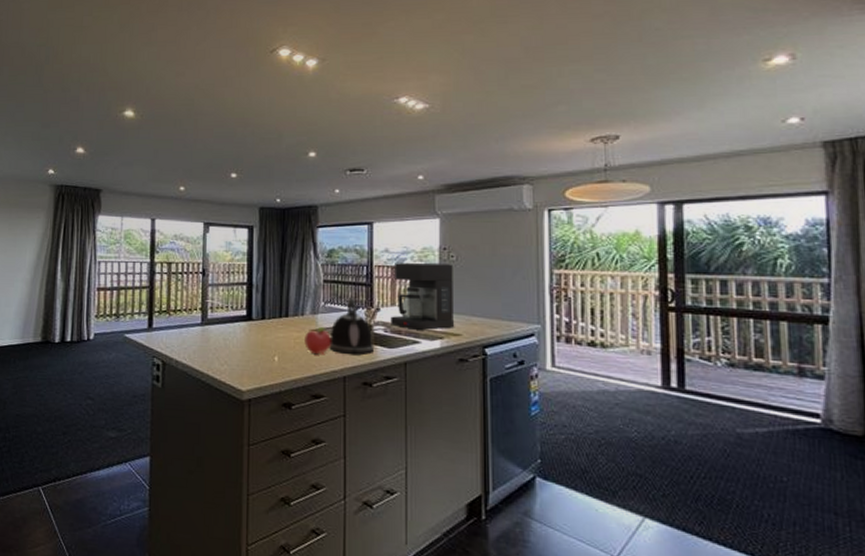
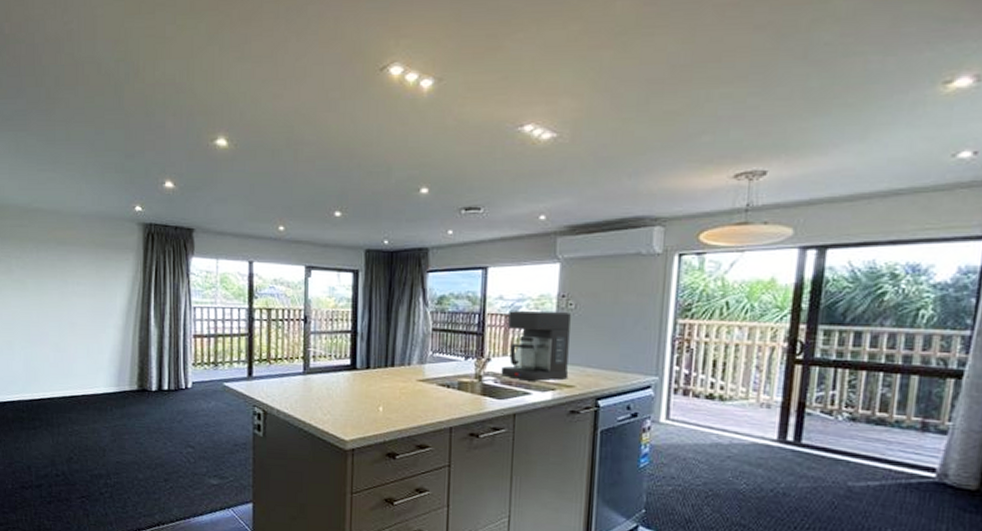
fruit: present [304,326,331,354] -> none [410,376,438,404]
kettle: present [329,296,375,356] -> none [436,346,483,406]

